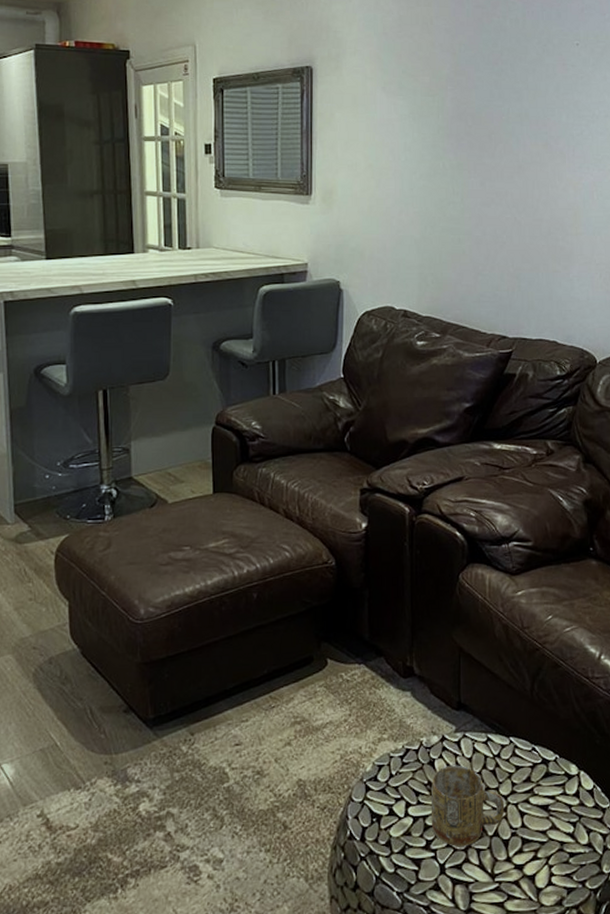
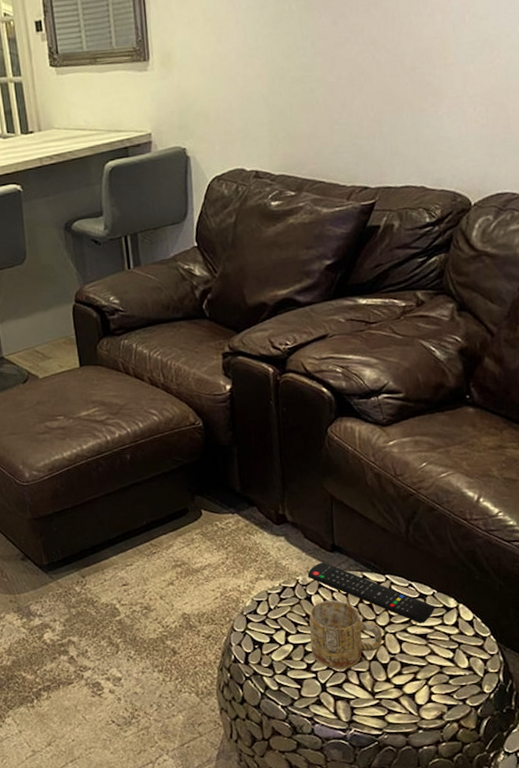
remote control: none [432,721,557,794] -> present [307,562,435,624]

